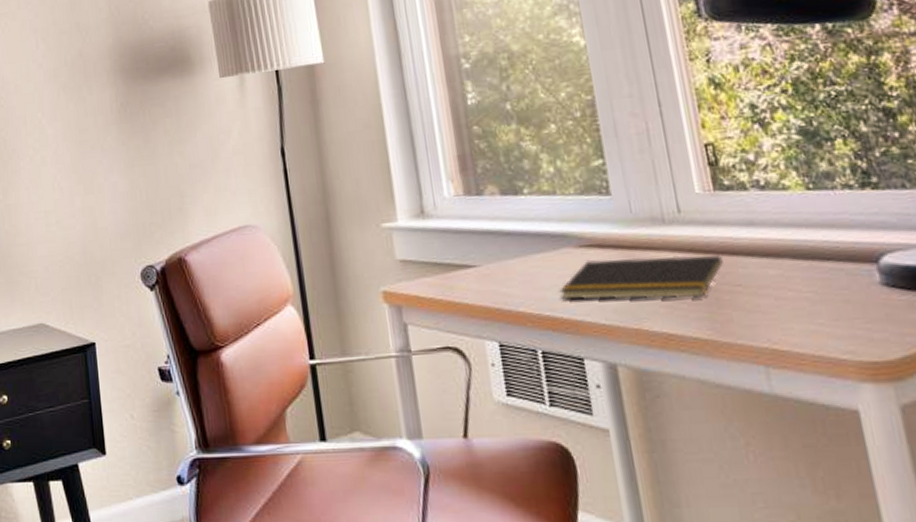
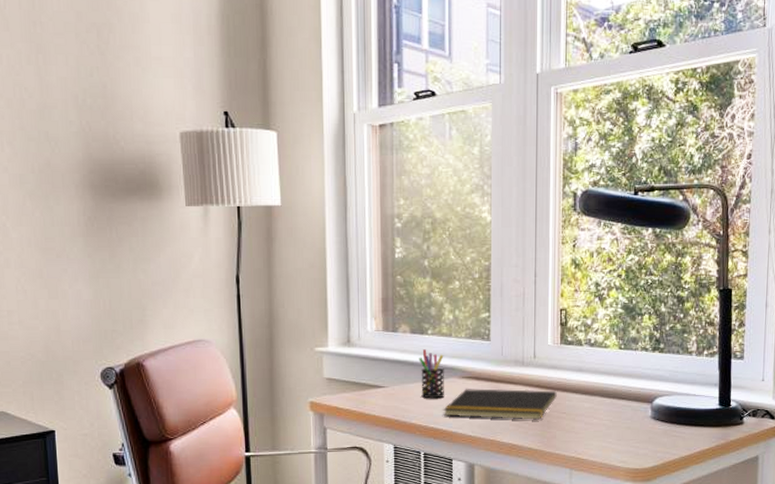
pen holder: none [516,214,560,277] -> present [419,349,445,398]

